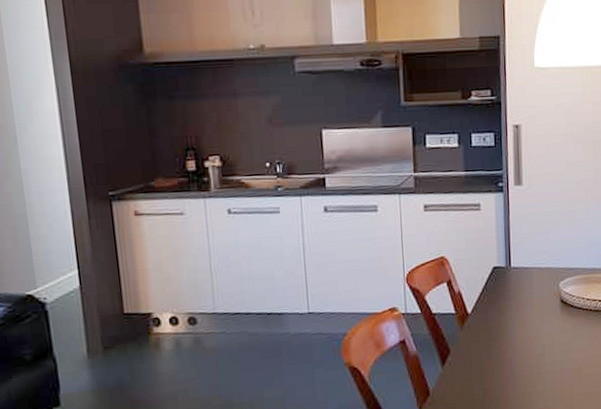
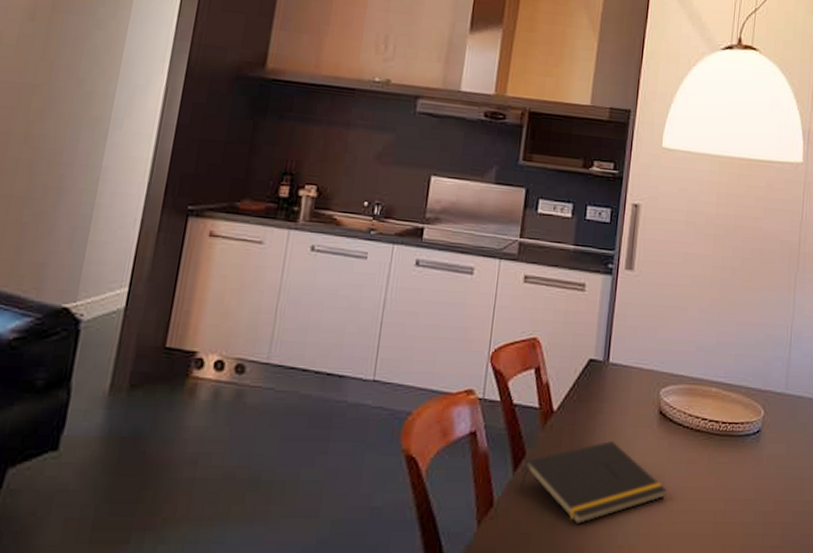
notepad: none [450,330,575,398] -> present [520,441,667,524]

